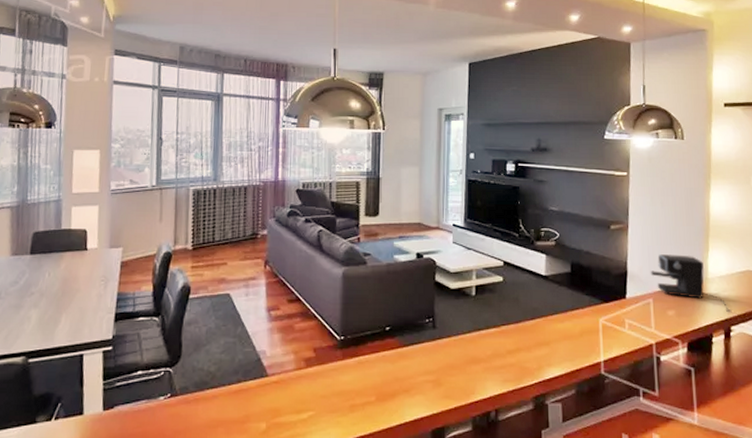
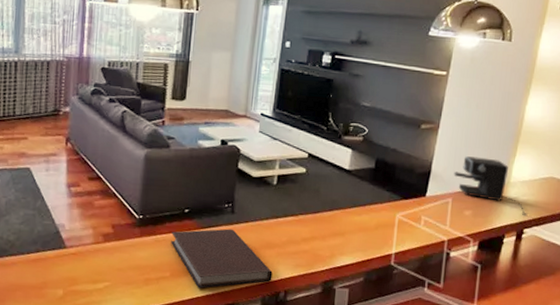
notebook: none [374,345,481,412] -> present [171,228,273,288]

